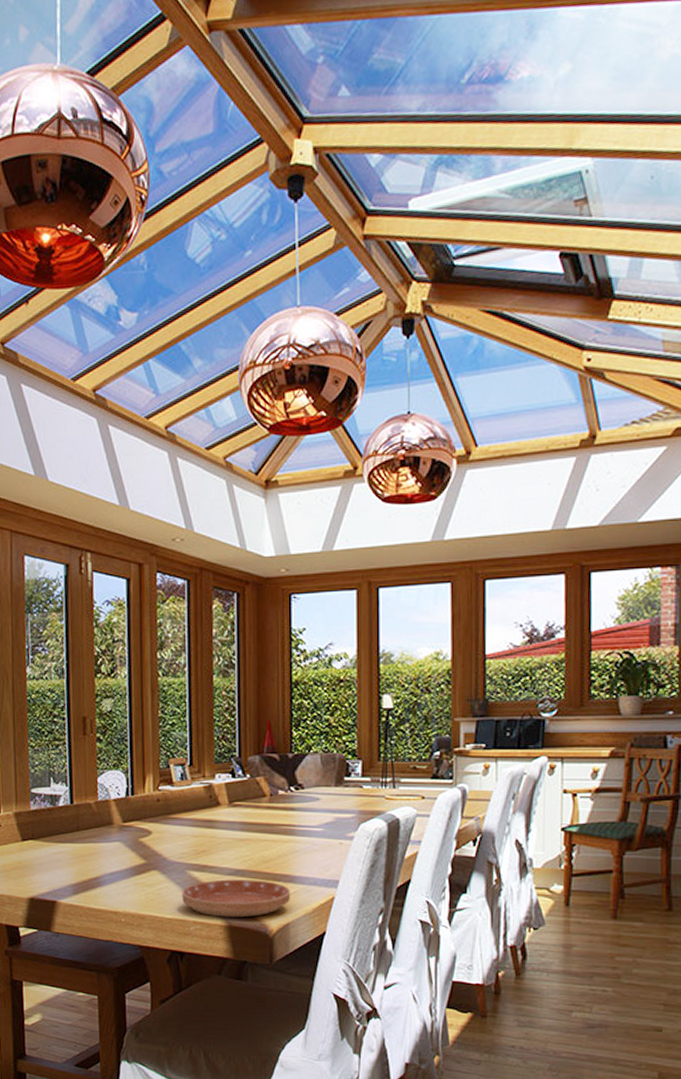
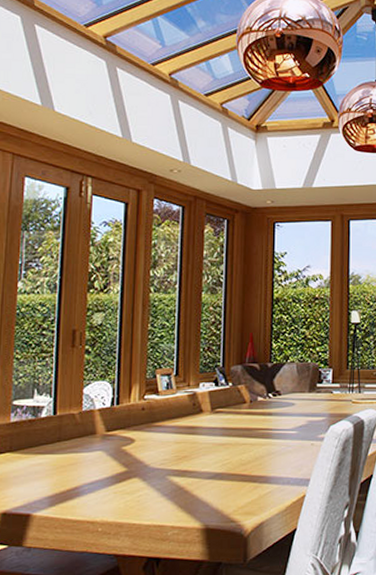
saucer: present [182,879,291,918] -> none [161,482,266,521]

